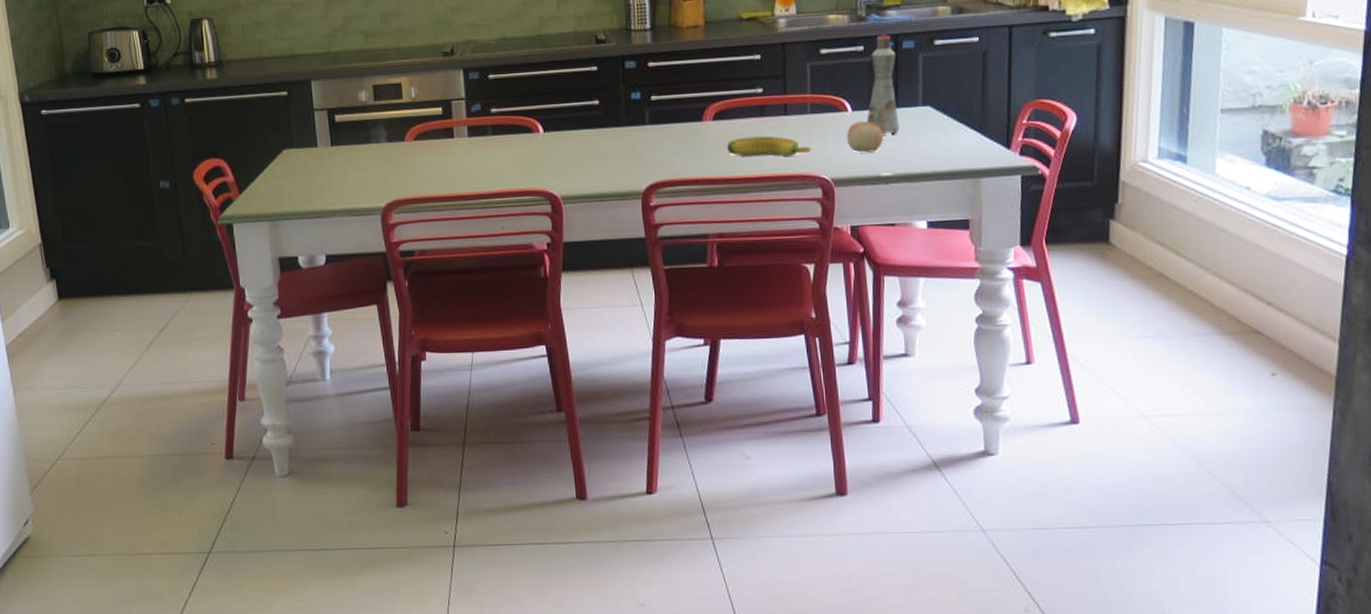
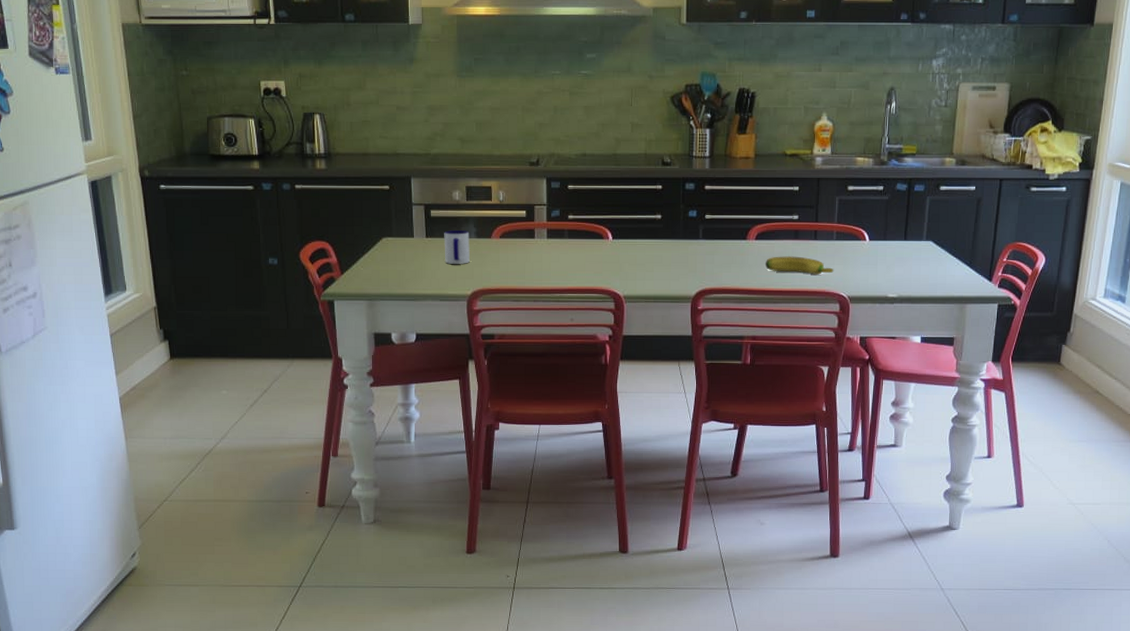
mug: none [351,135,382,174] -> present [444,230,470,264]
apple: present [847,121,884,153] -> none [864,249,893,276]
bottle: present [866,34,900,134] -> none [880,178,909,261]

